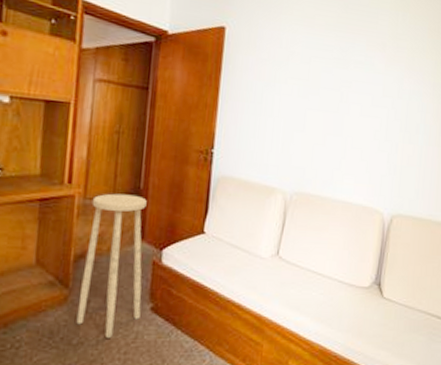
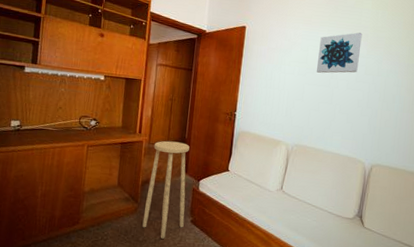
wall art: none [321,40,379,95] -> present [316,32,362,73]

